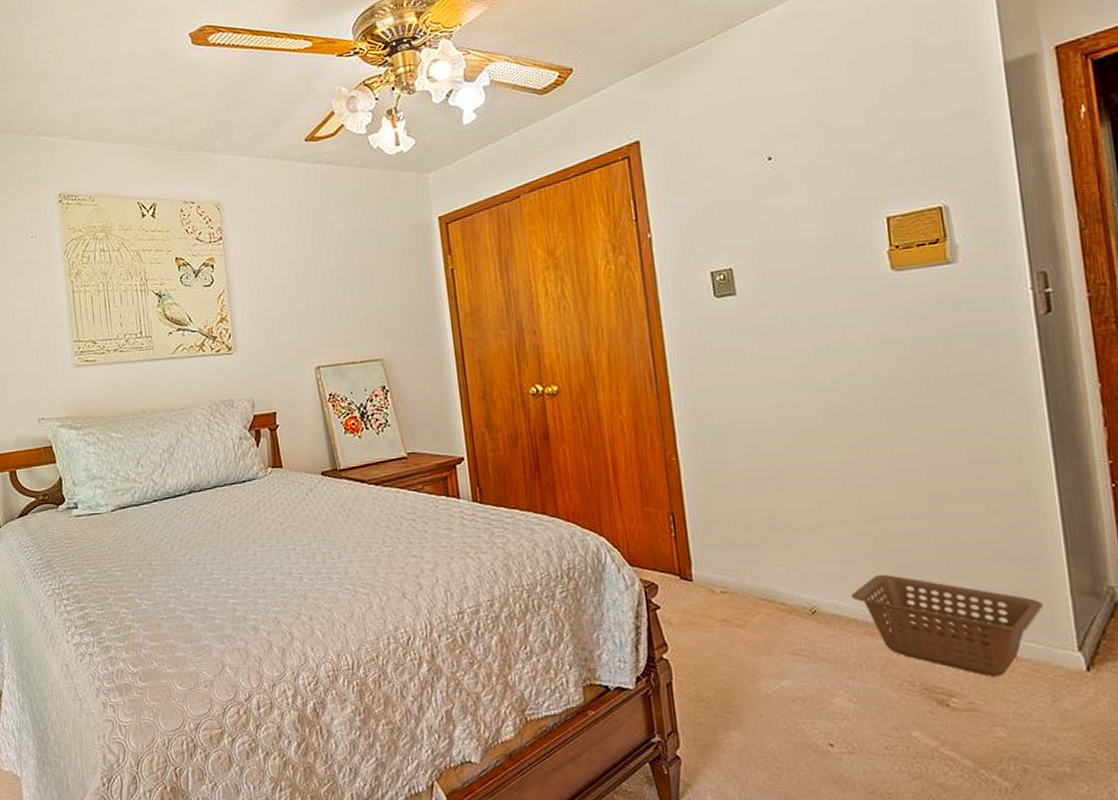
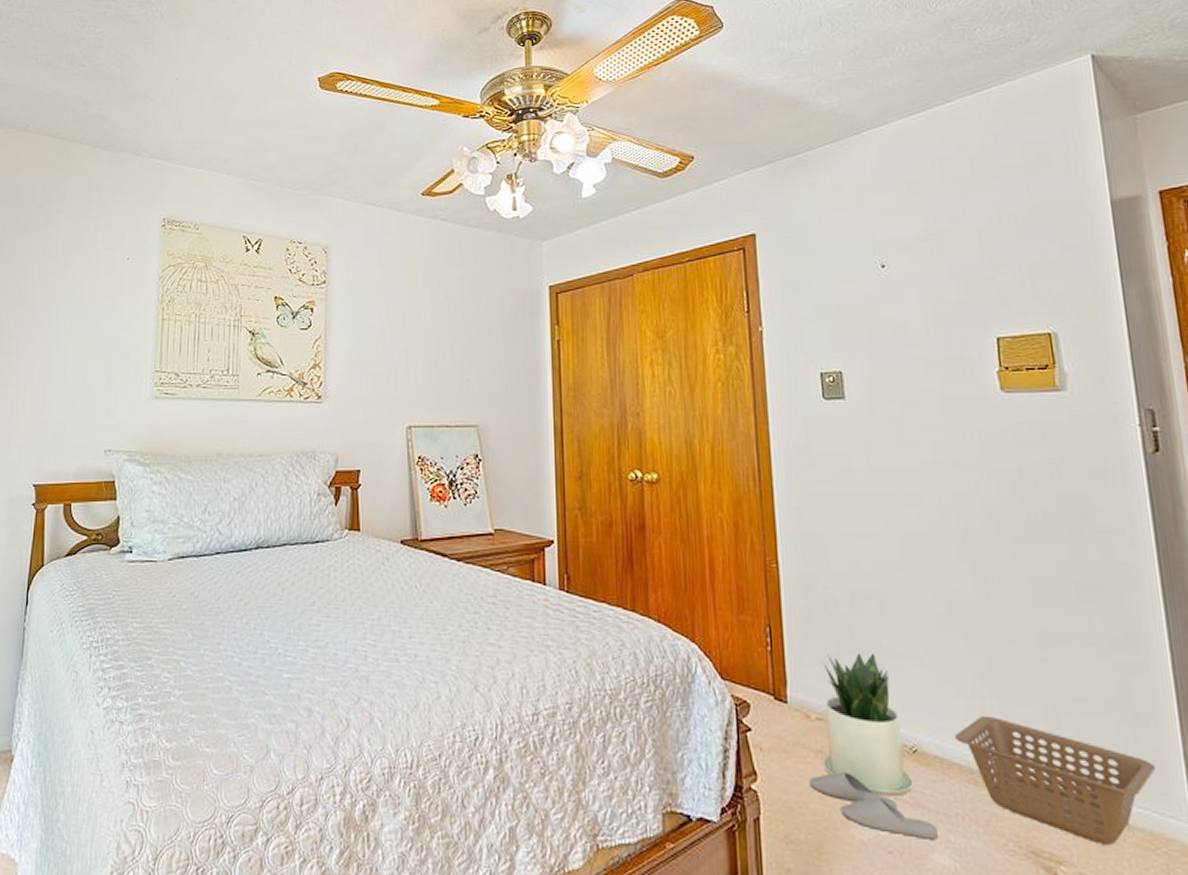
slippers: none [716,636,837,687] -> present [809,772,938,840]
planter: none [724,528,815,653] -> present [821,652,915,796]

